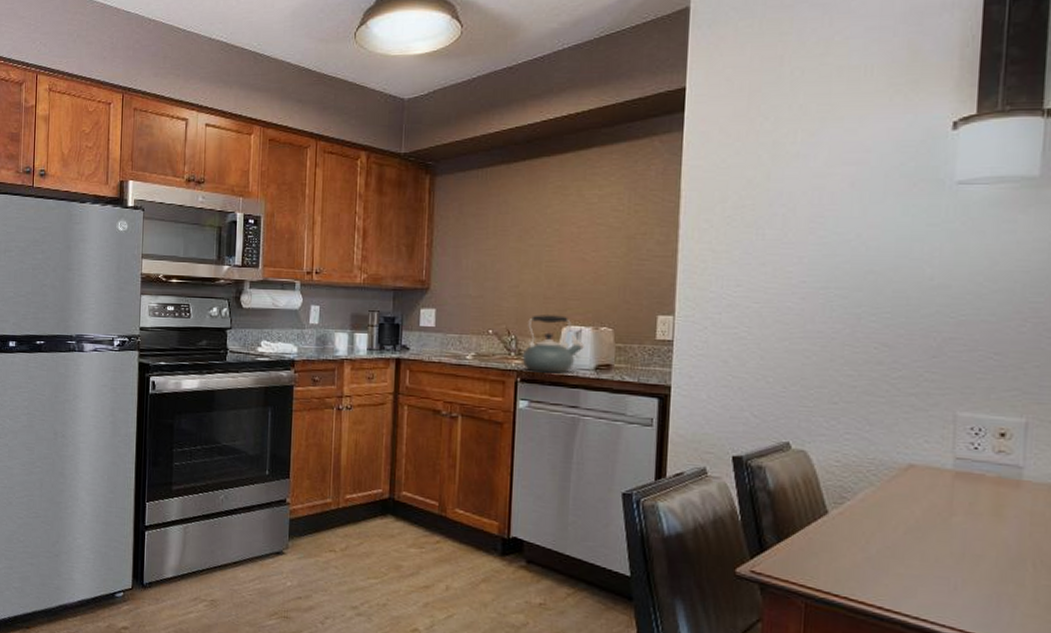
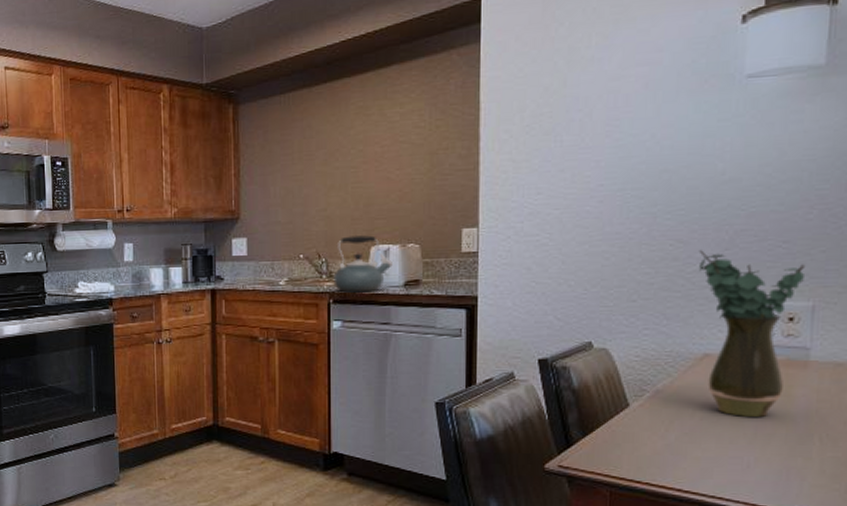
vase: none [904,356,1017,536] -> present [698,250,805,417]

